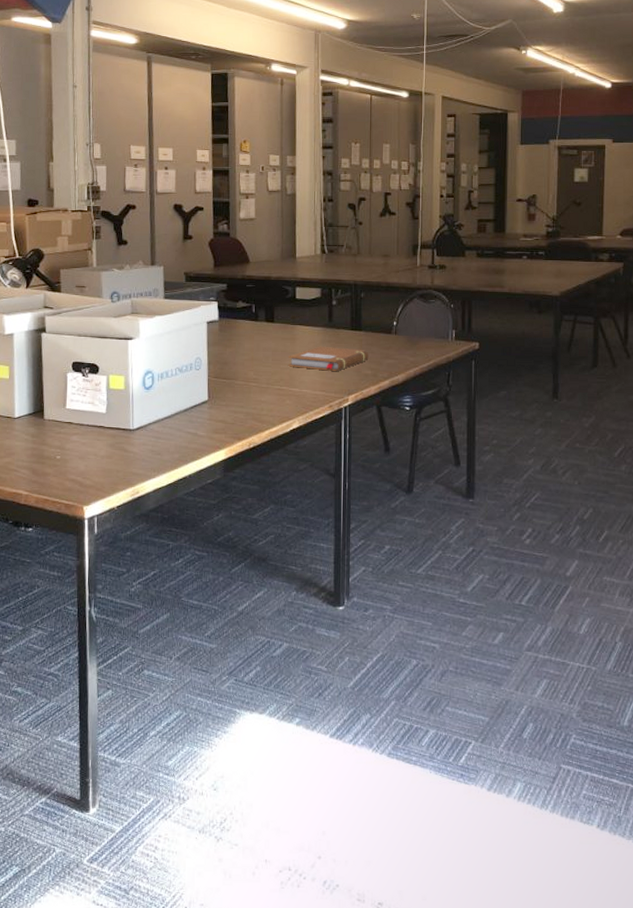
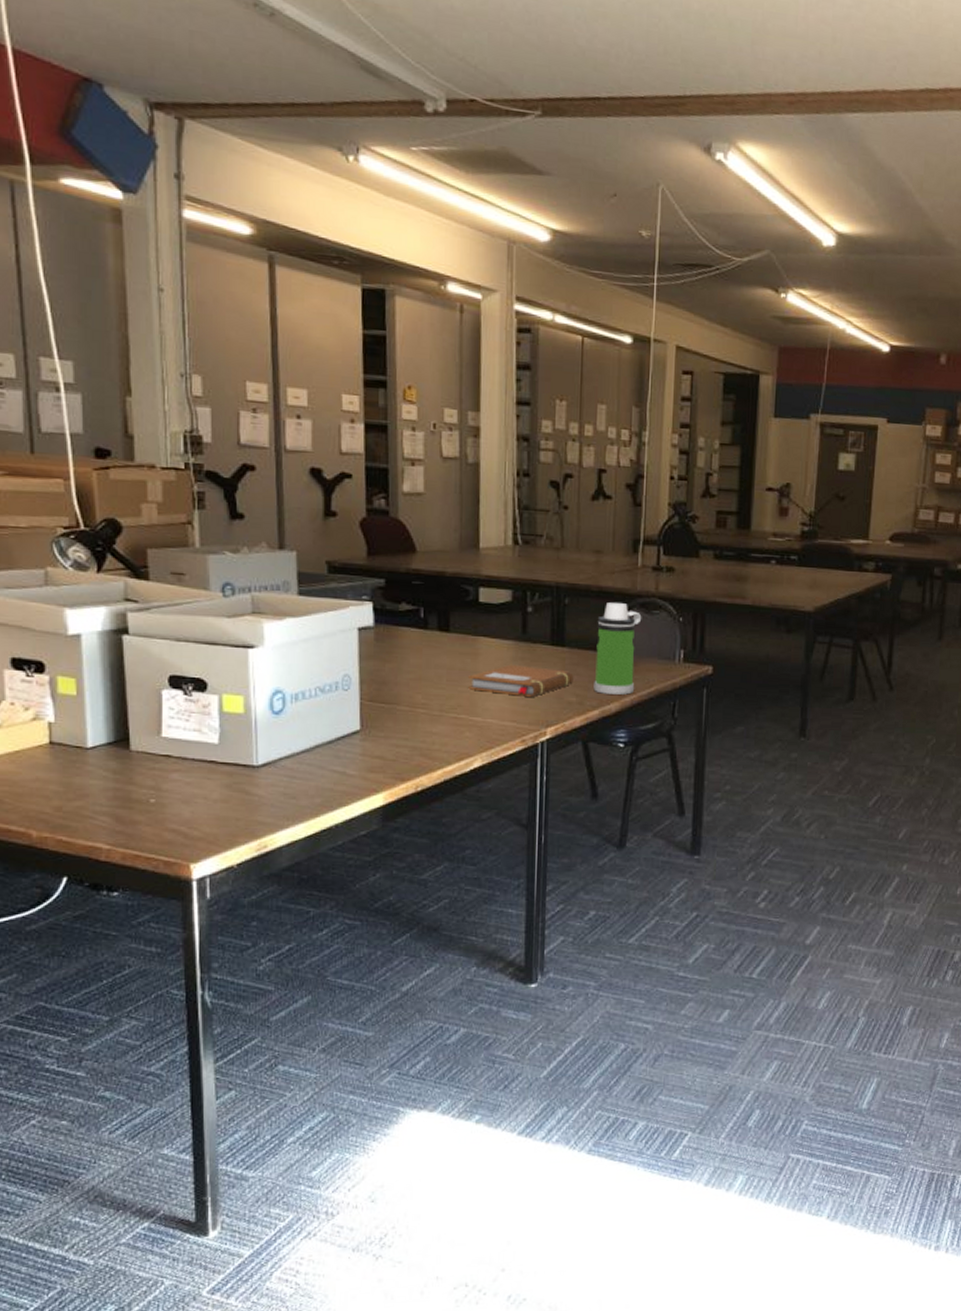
water bottle: none [384,295,421,368] -> present [593,603,642,695]

